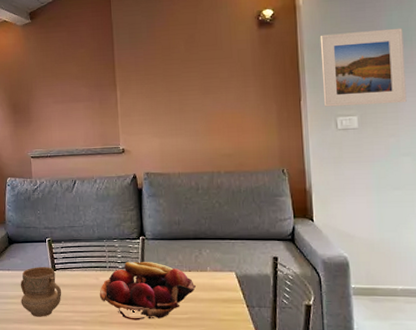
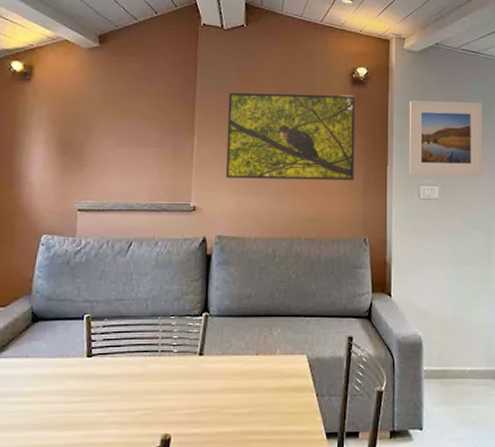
mug: present [20,267,62,317] -> none [38,352,97,420]
fruit basket: present [99,262,196,320] -> none [145,344,262,419]
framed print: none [143,37,268,123] -> present [225,92,356,181]

